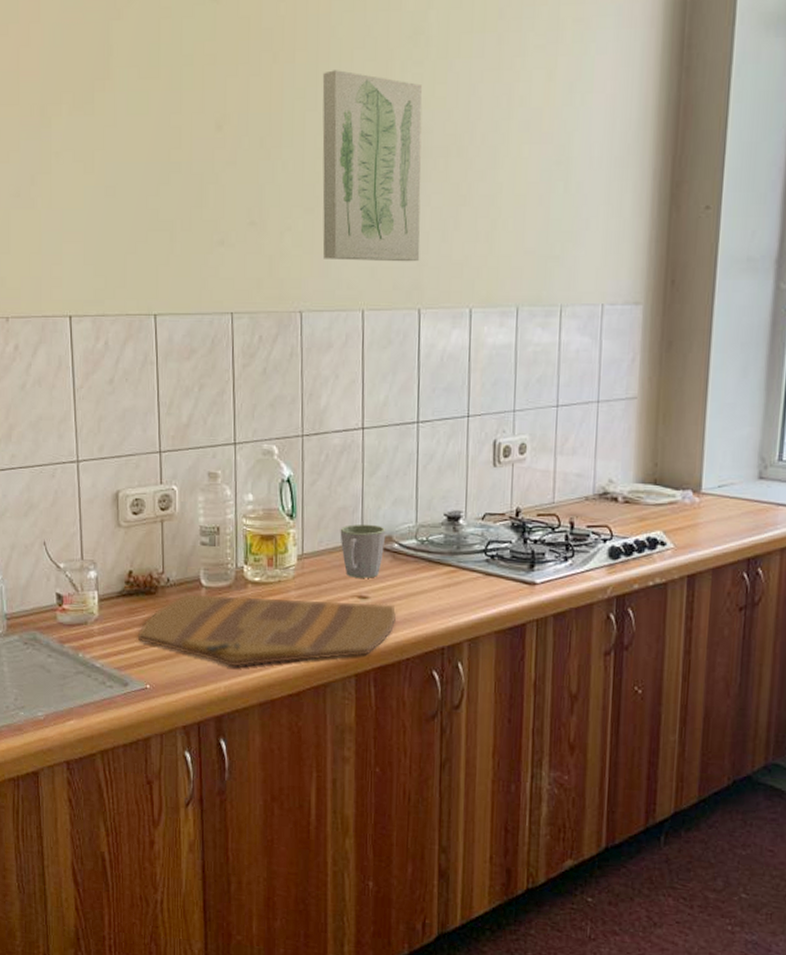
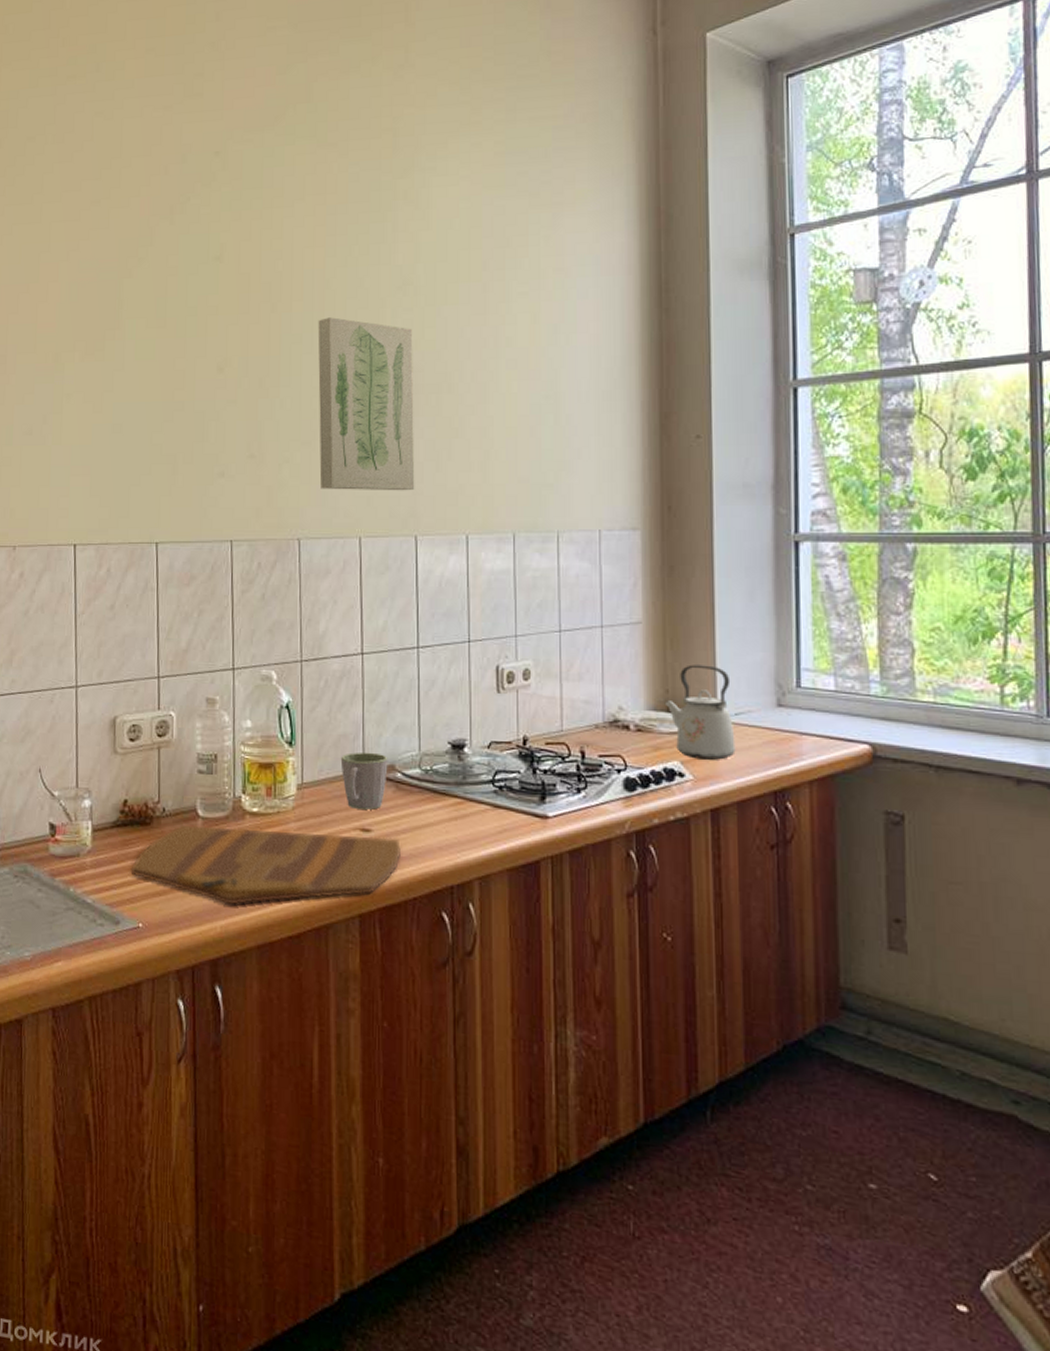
kettle: none [652,439,717,530] -> present [664,664,736,760]

